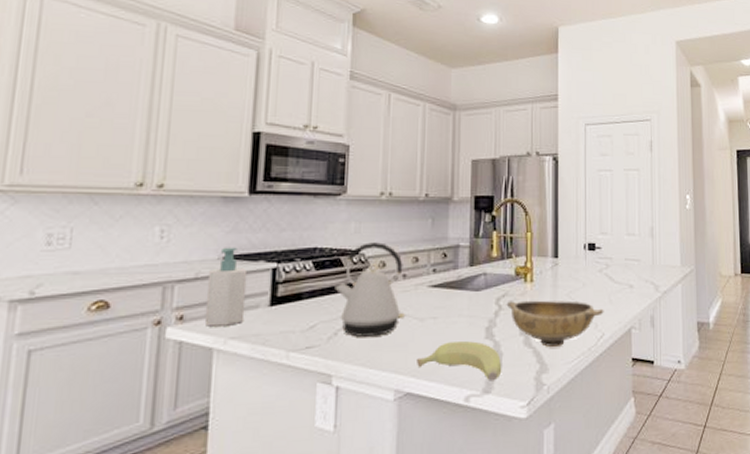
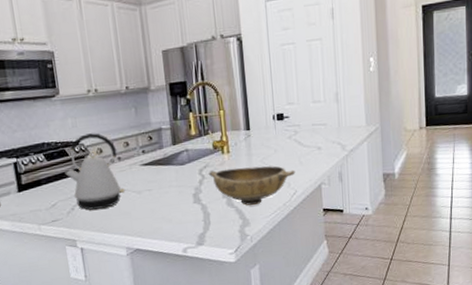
banana: present [417,341,502,381] -> none [140,206,211,236]

